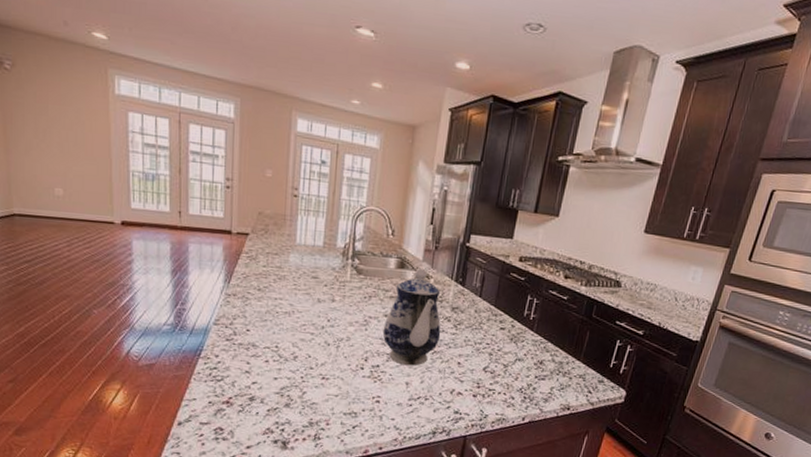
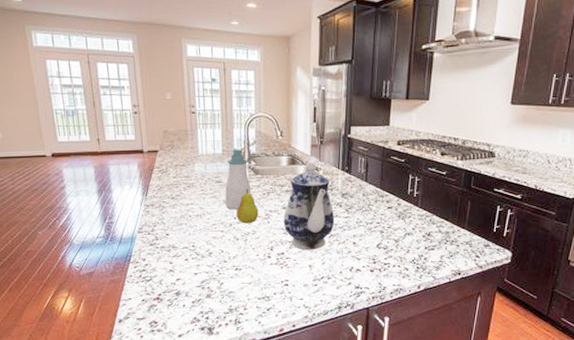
soap bottle: none [320,242,351,312] -> present [225,148,252,210]
fruit: none [330,288,357,329] -> present [236,188,259,224]

